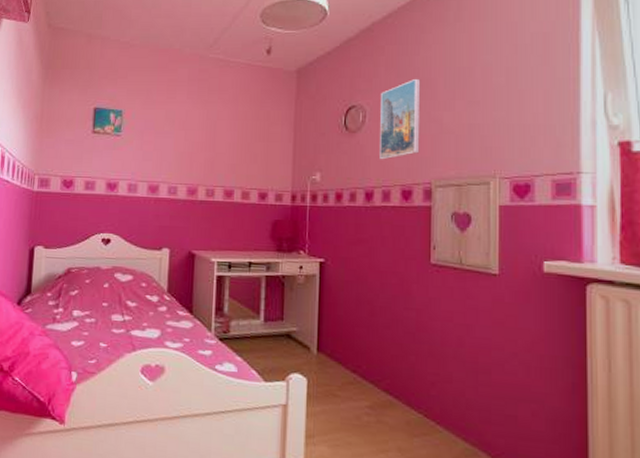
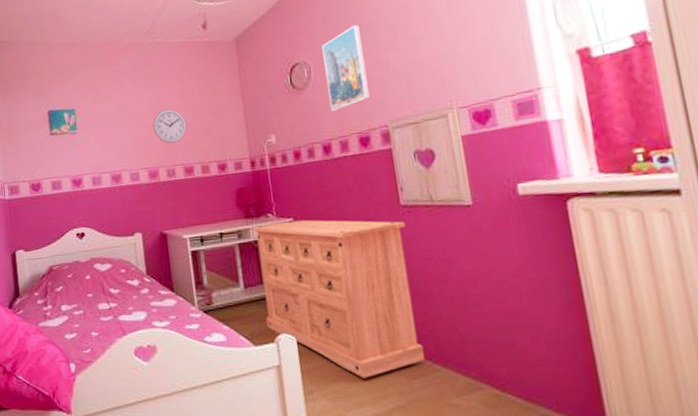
wall clock: none [199,127,234,163] -> present [152,108,187,144]
dresser: none [280,261,432,430] -> present [253,219,425,379]

